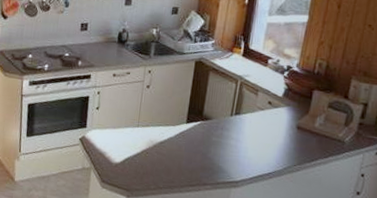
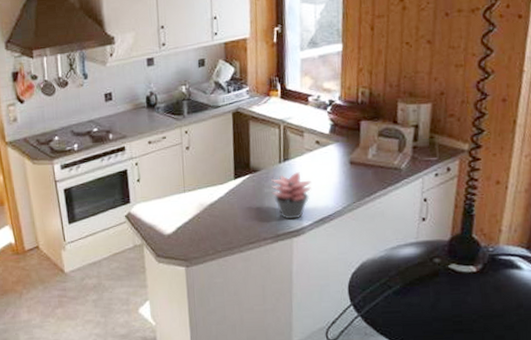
succulent plant: none [218,127,258,171] -> present [271,172,312,220]

